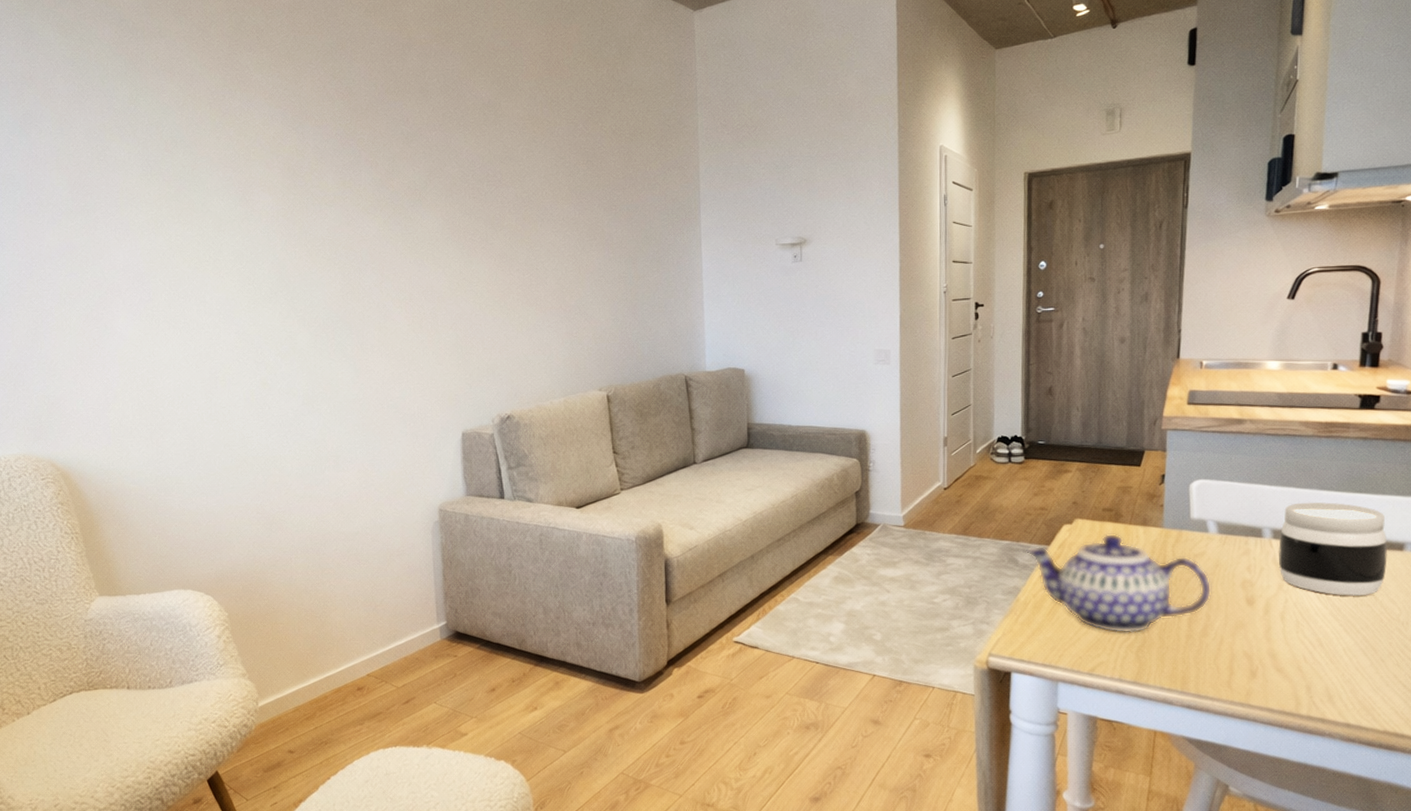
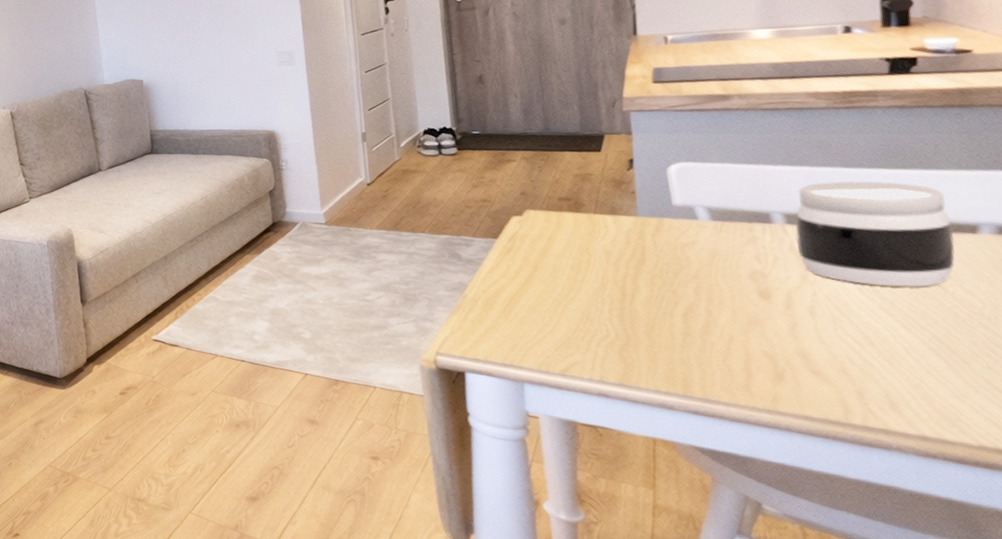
teapot: present [1026,533,1212,634] -> none [469,224,711,331]

